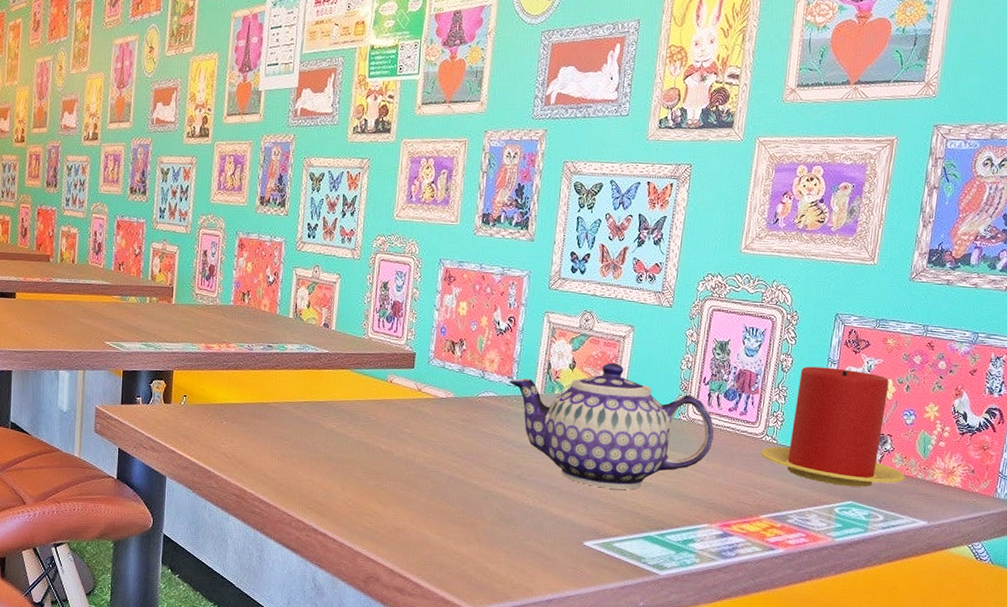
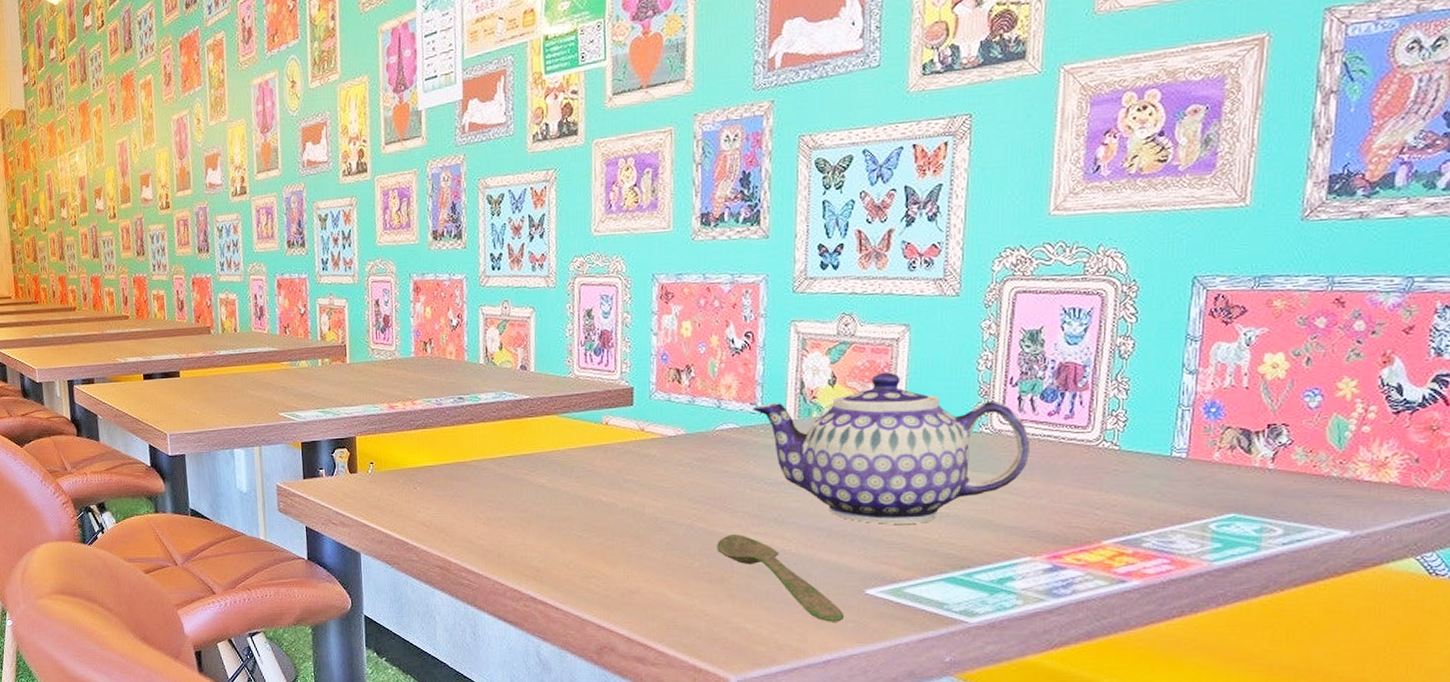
spoon: none [470,487,566,568] -> present [717,534,845,622]
candle: present [760,366,905,487] -> none [1097,346,1312,496]

